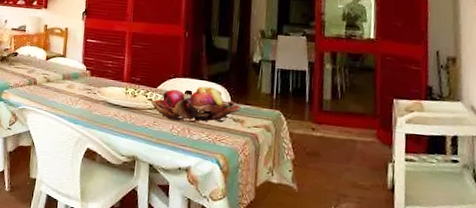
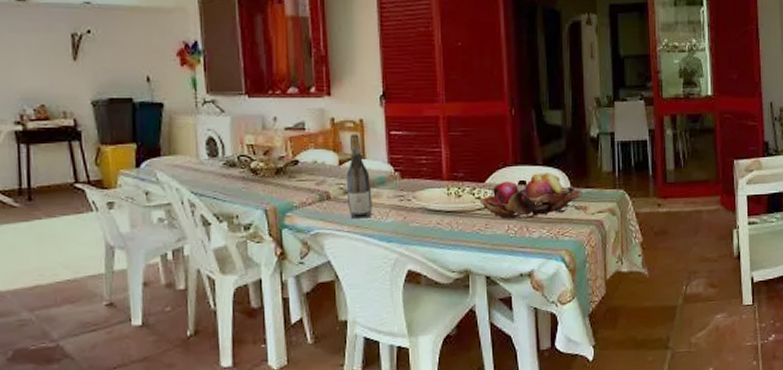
wine bottle: none [48,38,68,103] -> present [346,134,373,219]

